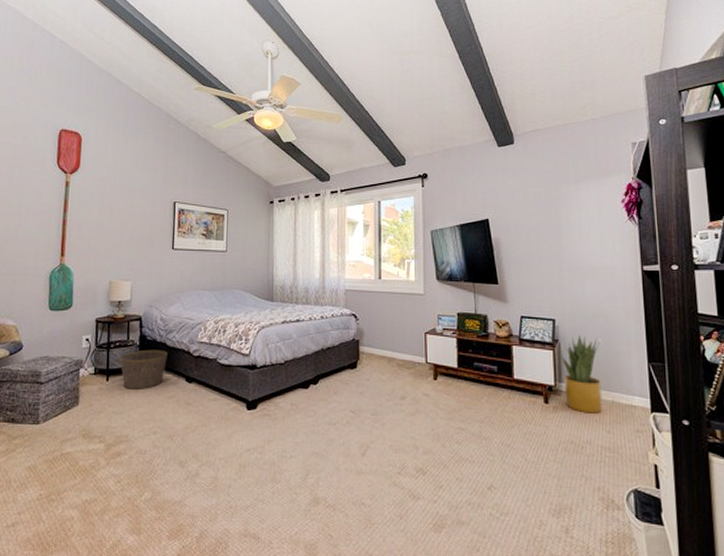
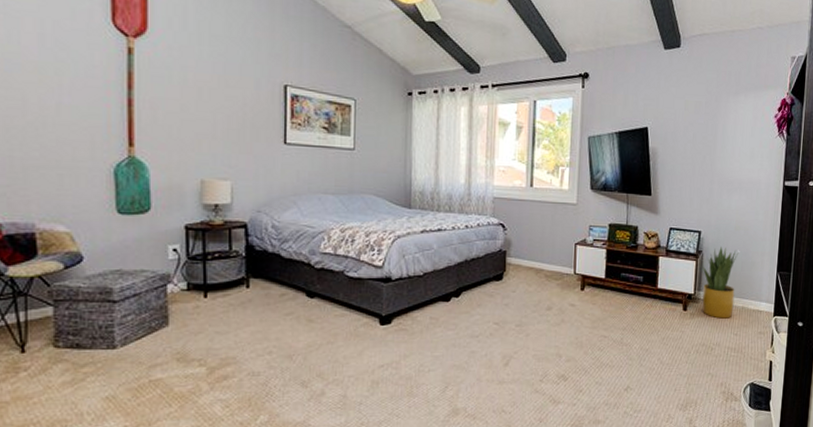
basket: present [120,349,168,389] -> none [221,261,283,306]

